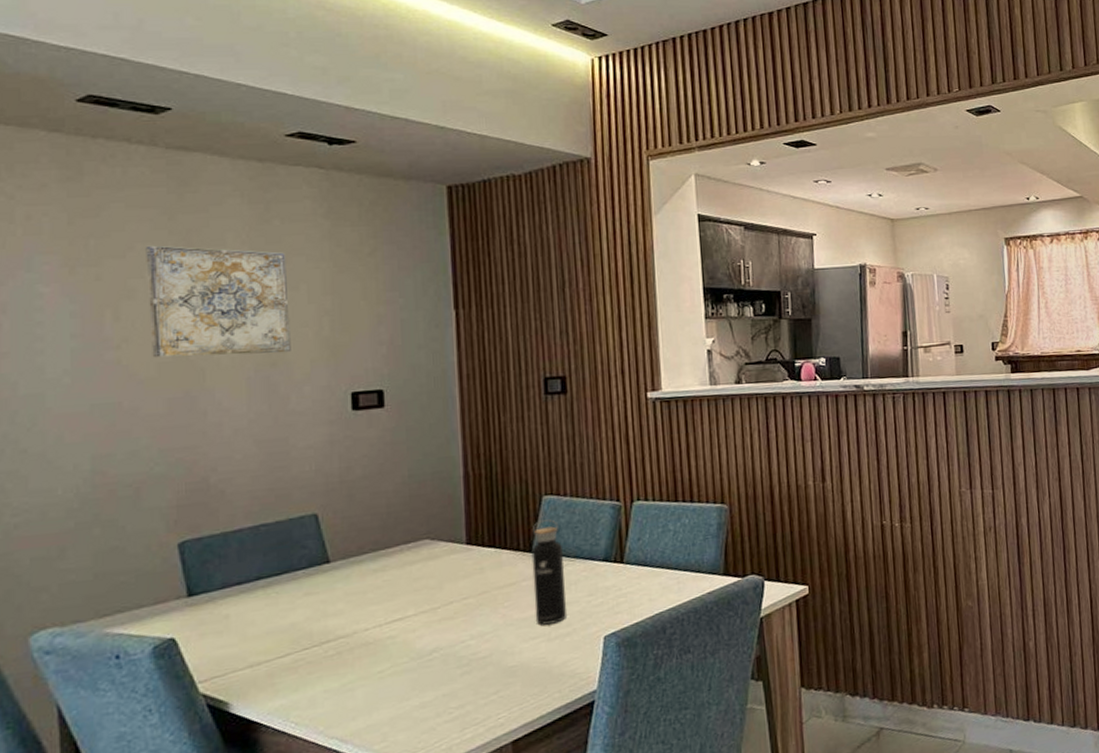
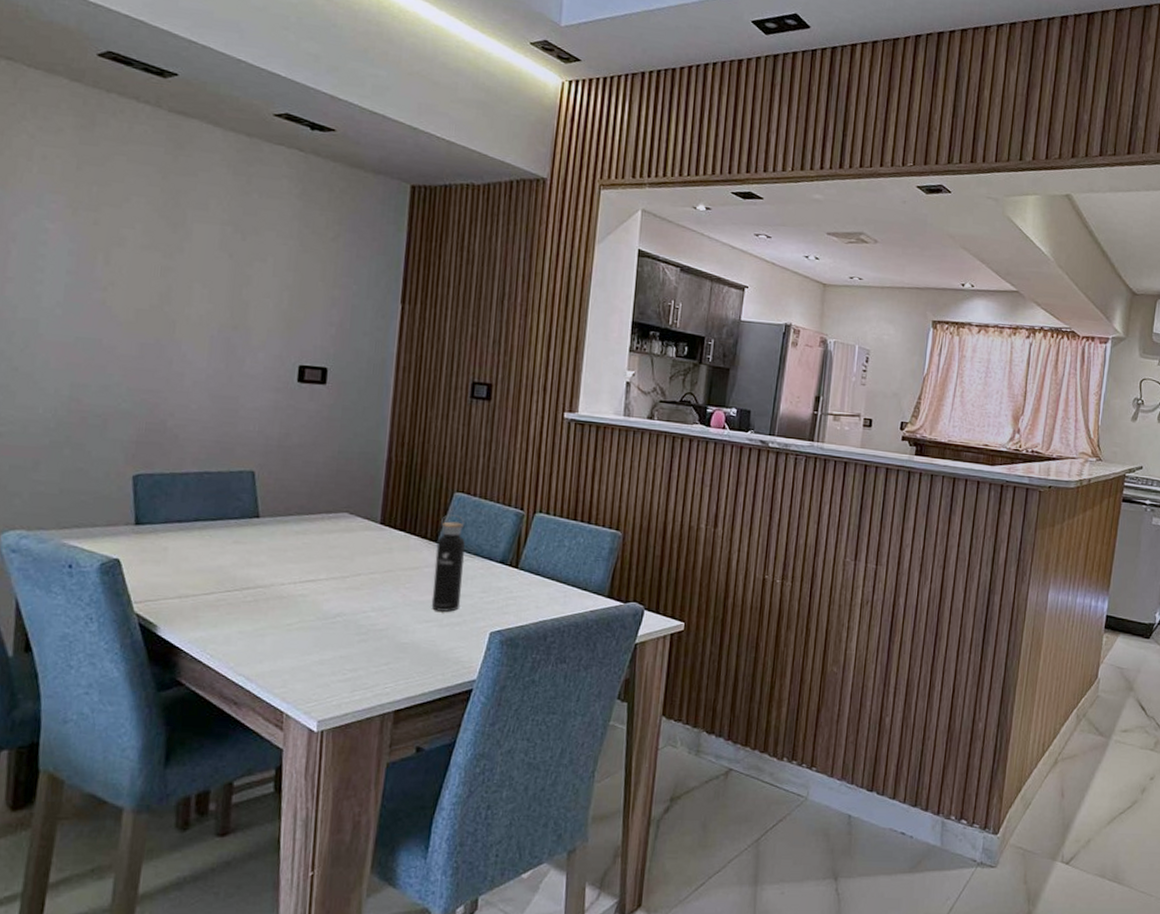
wall art: present [145,245,291,358] -> none [133,199,259,319]

